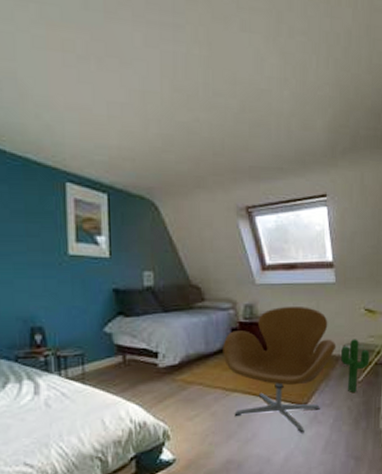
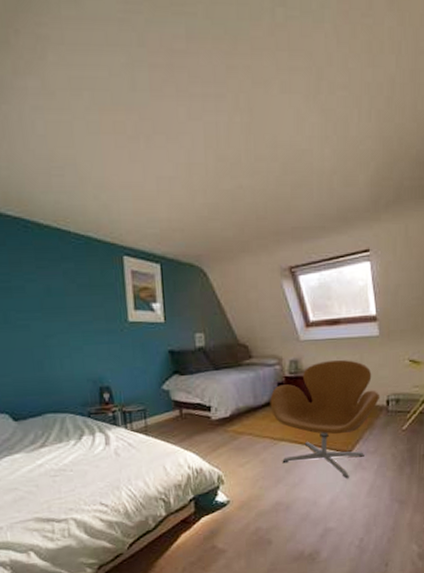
decorative plant: present [340,339,370,392] -> none [384,389,414,440]

